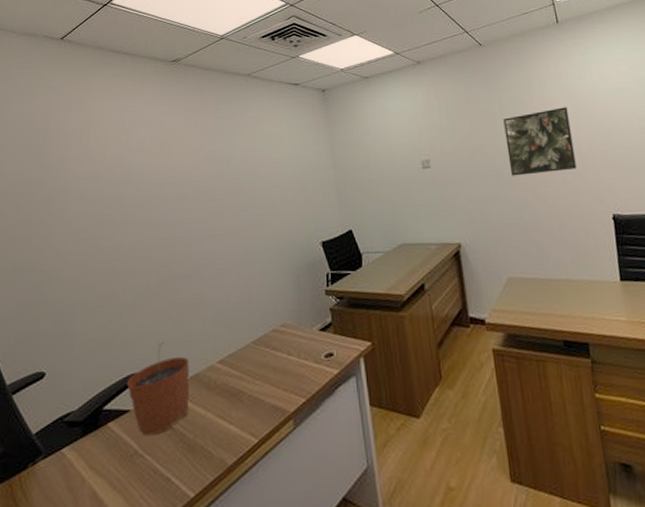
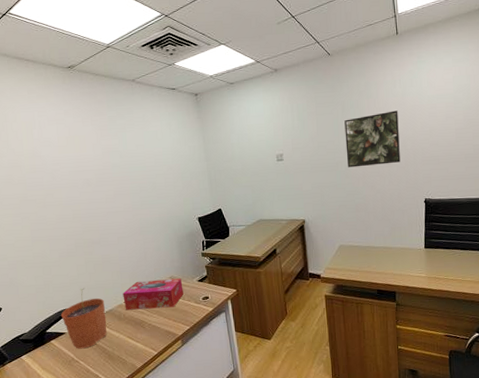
tissue box: none [215,326,299,375] -> present [123,278,184,310]

